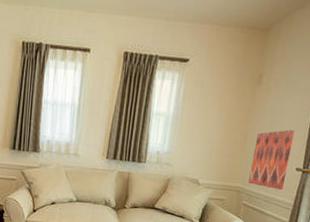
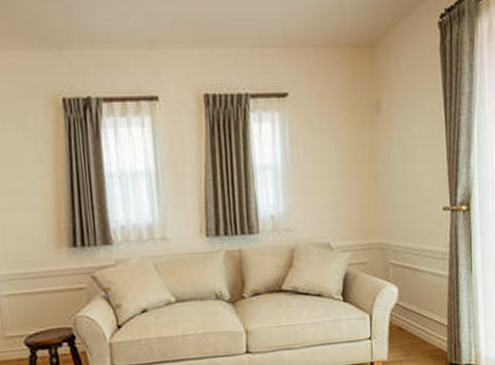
wall art: present [248,130,295,190] -> none [388,162,433,238]

